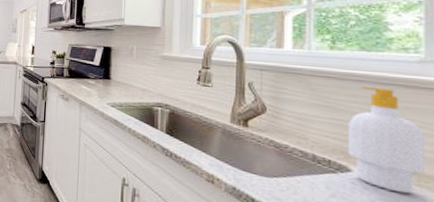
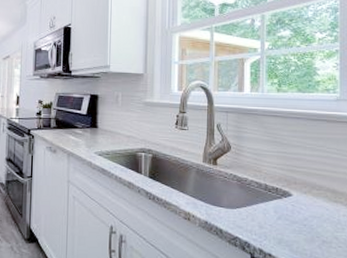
soap bottle: present [347,86,424,194] -> none [289,122,339,210]

